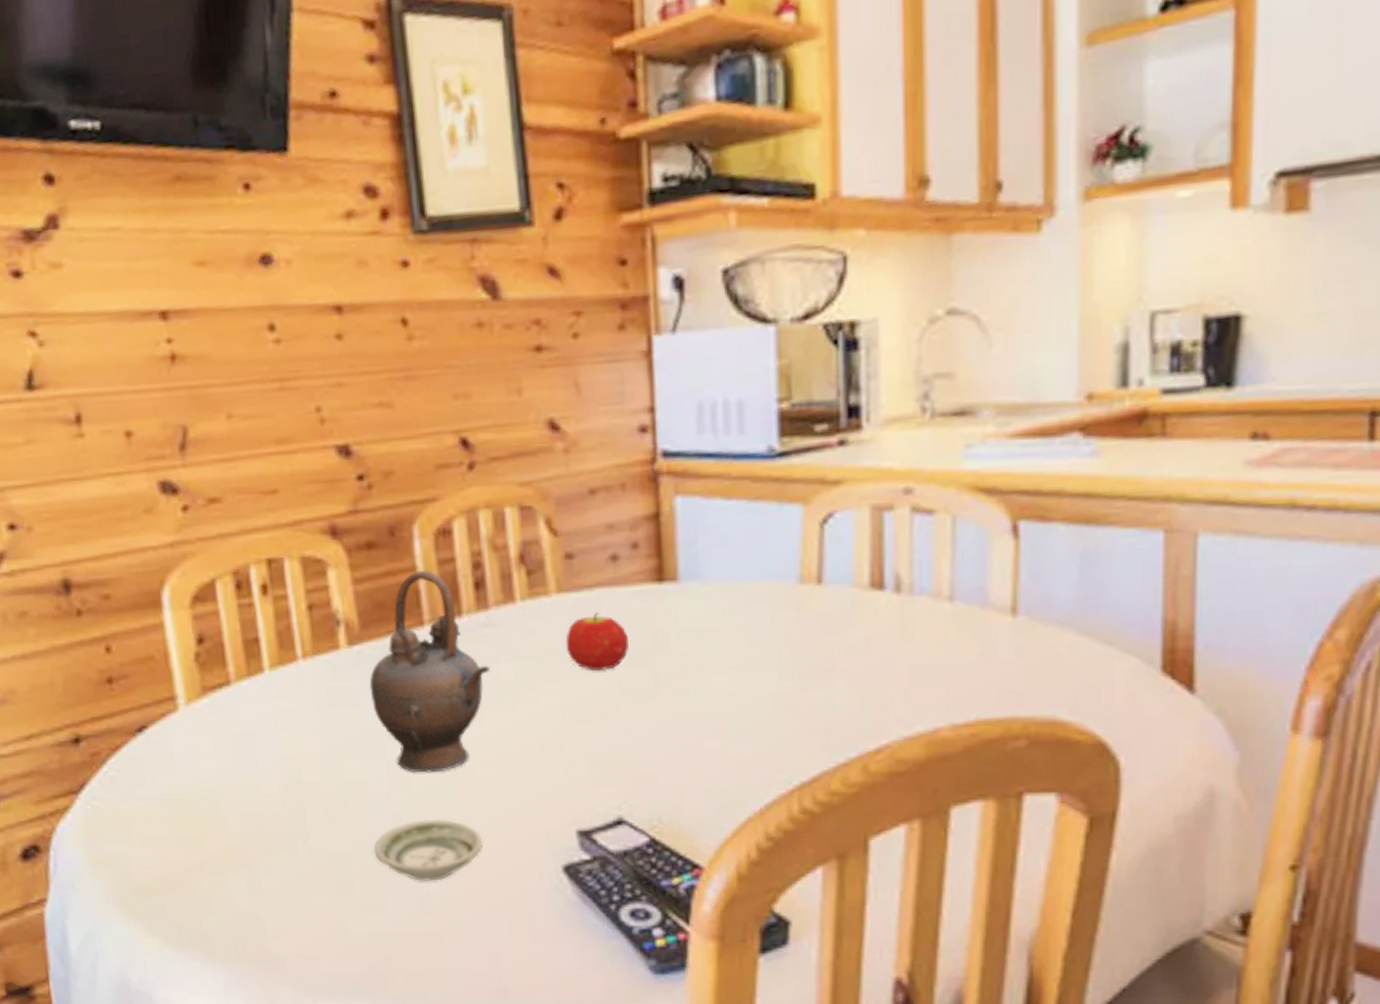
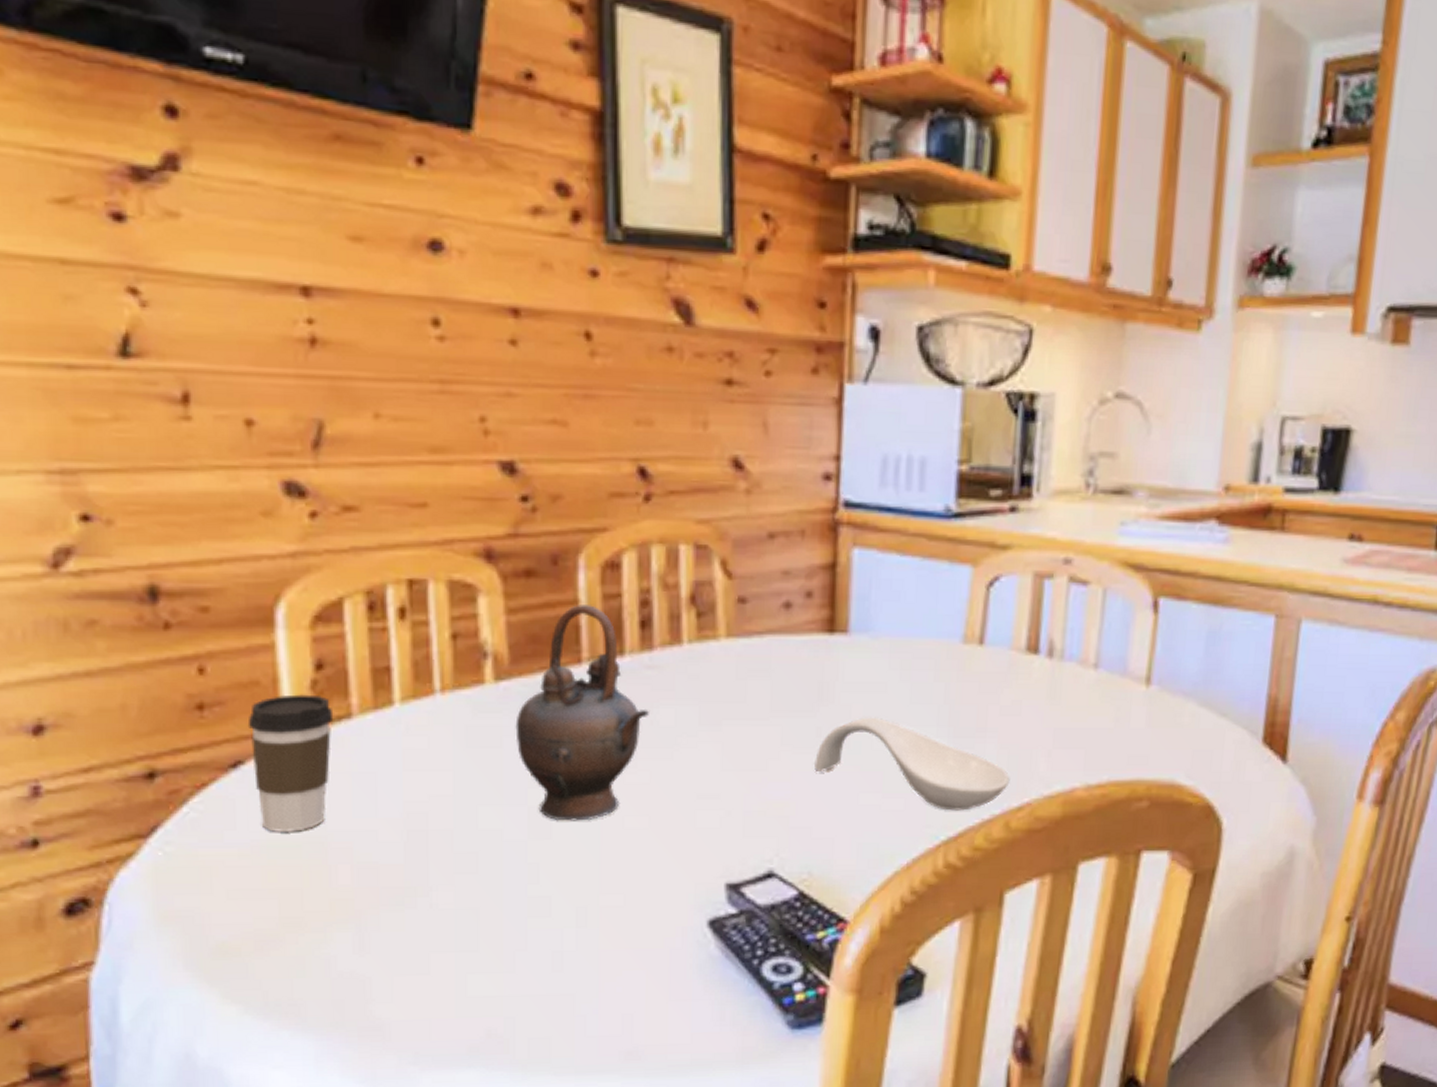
coffee cup: none [147,666,216,787] -> present [247,694,334,832]
saucer: present [374,819,482,881] -> none [505,870,625,937]
fruit: present [565,613,629,670] -> none [730,660,794,719]
spoon rest: none [655,663,864,755] -> present [814,717,1010,811]

